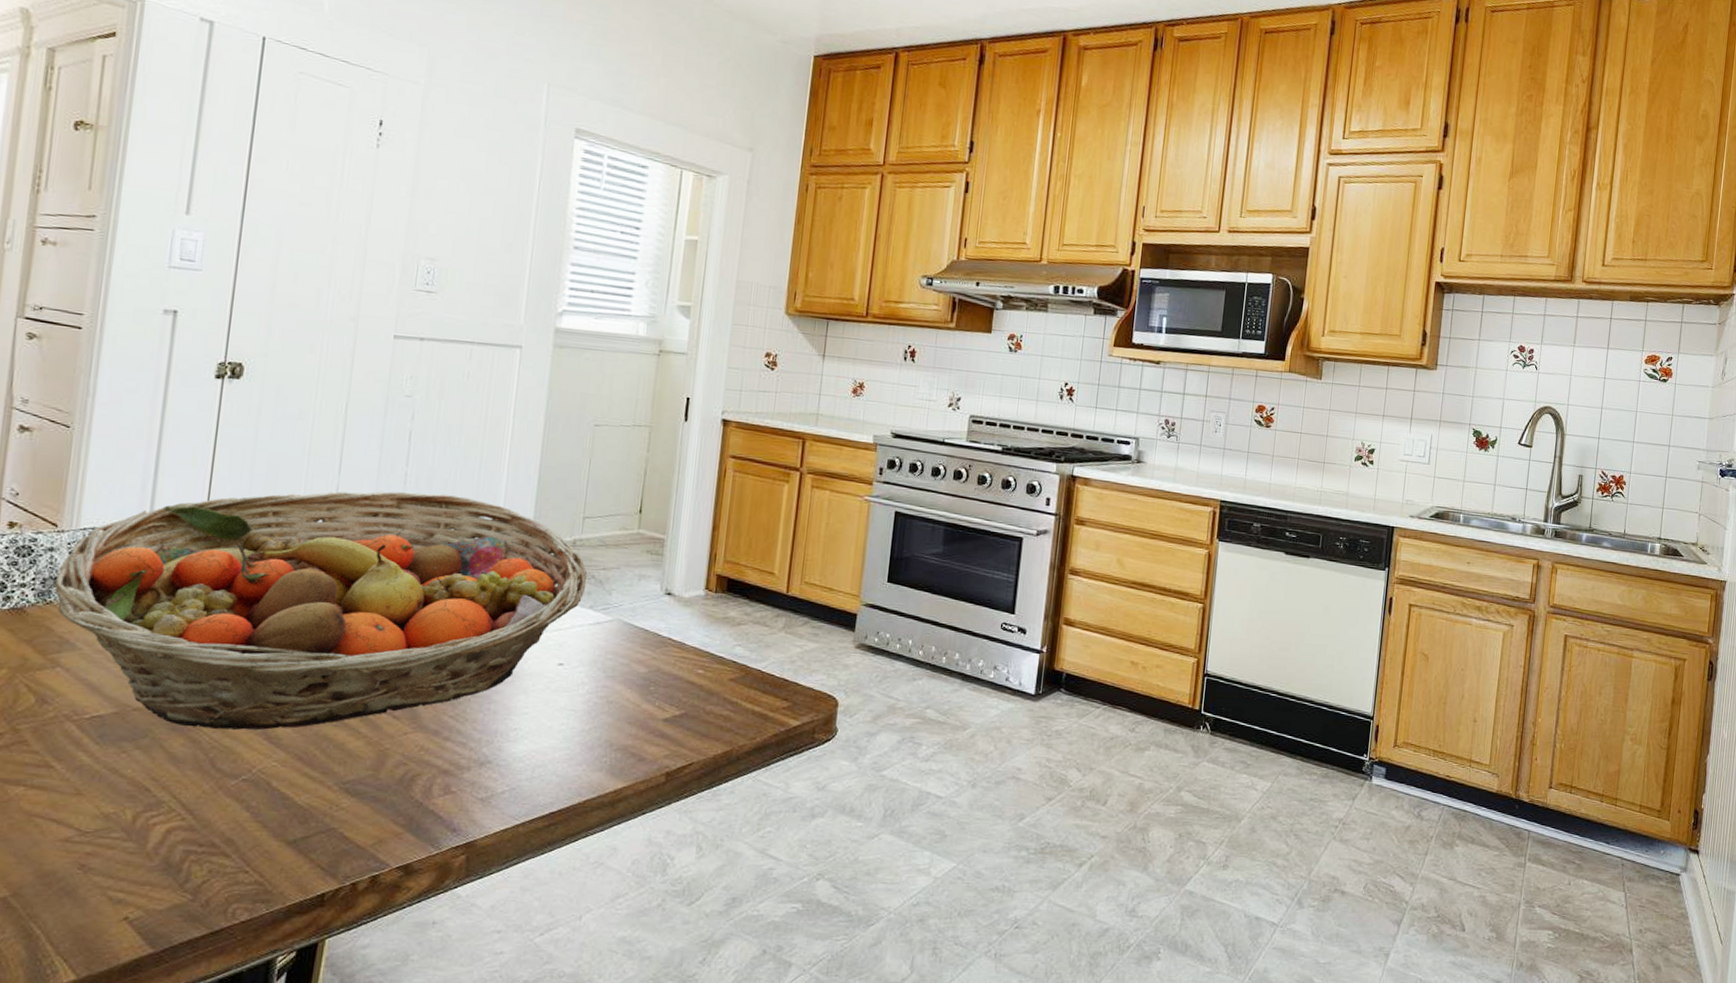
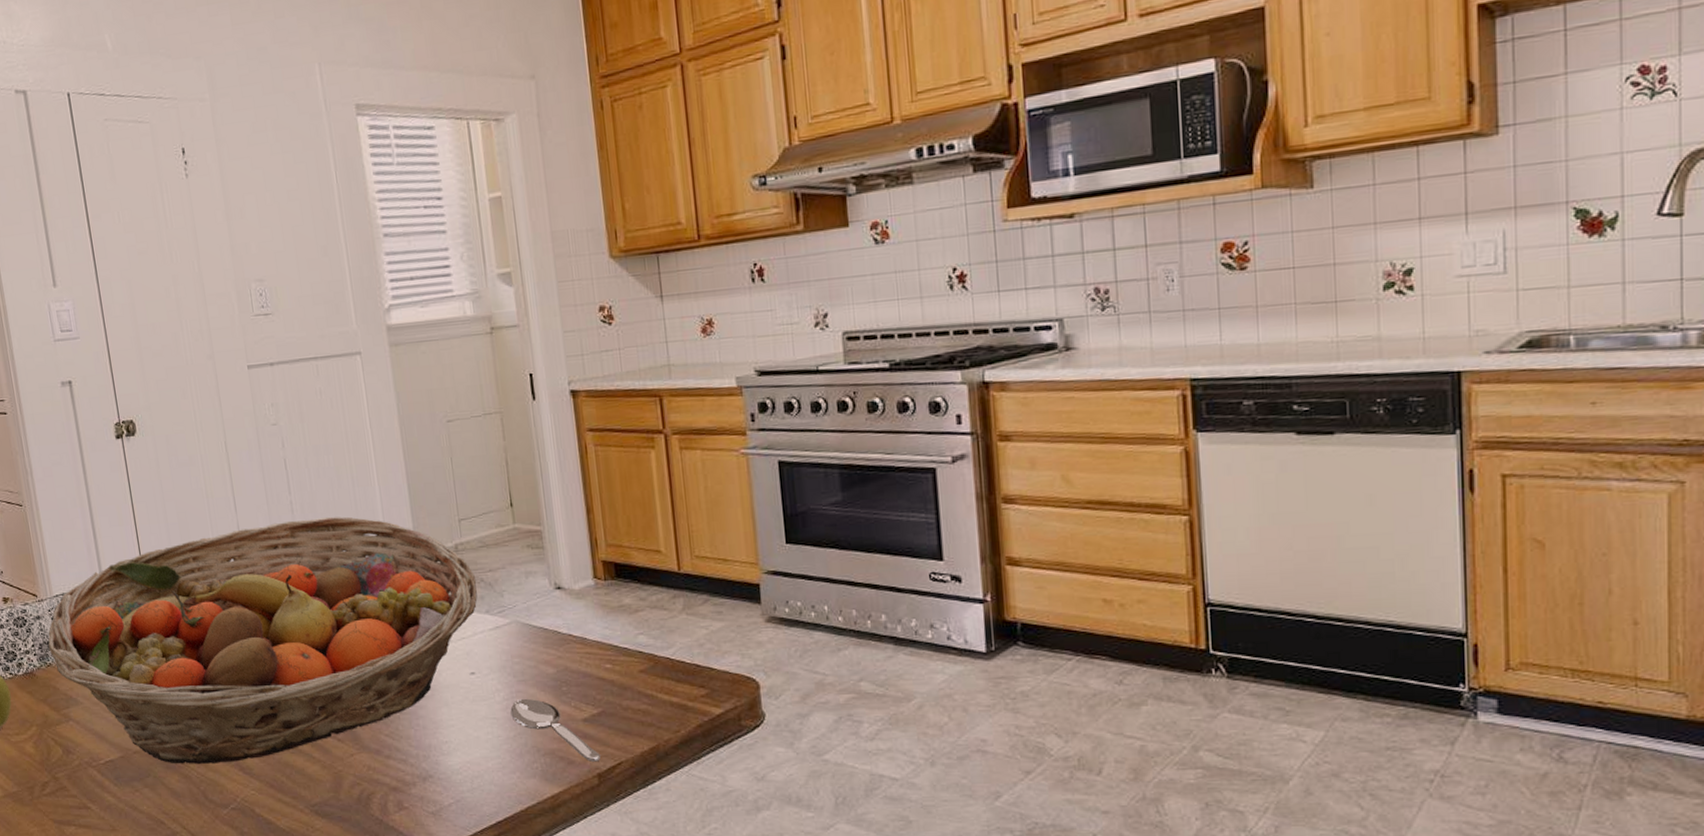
spoon: none [591,693,673,761] -> present [510,698,600,762]

